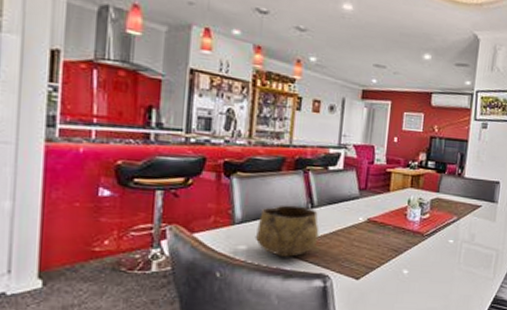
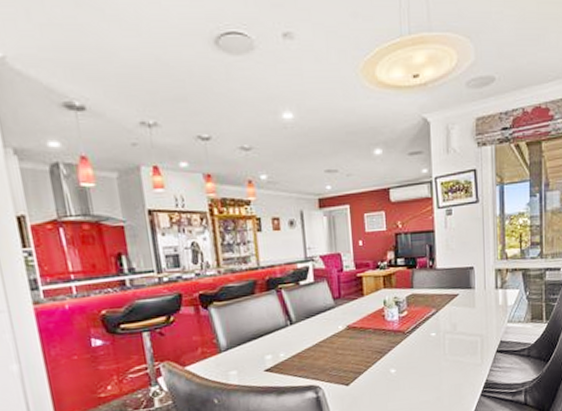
decorative bowl: present [255,205,319,257] -> none [242,325,303,376]

